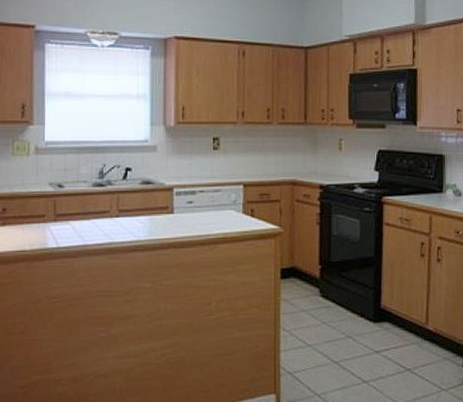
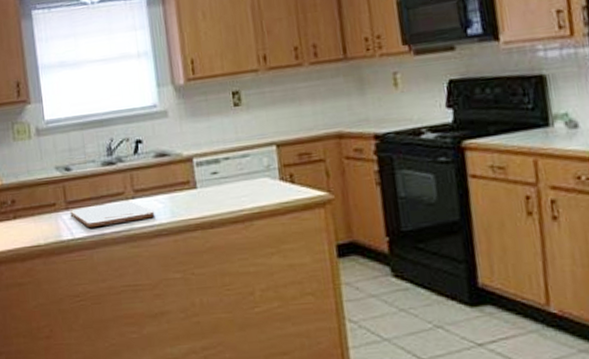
cutting board: none [58,219,135,239] -> present [70,201,155,228]

